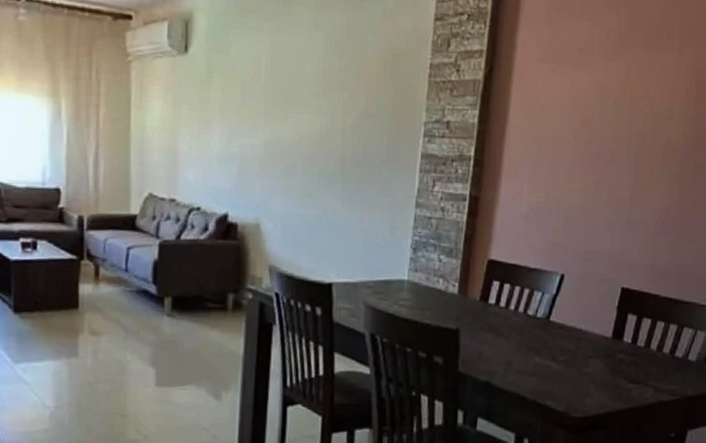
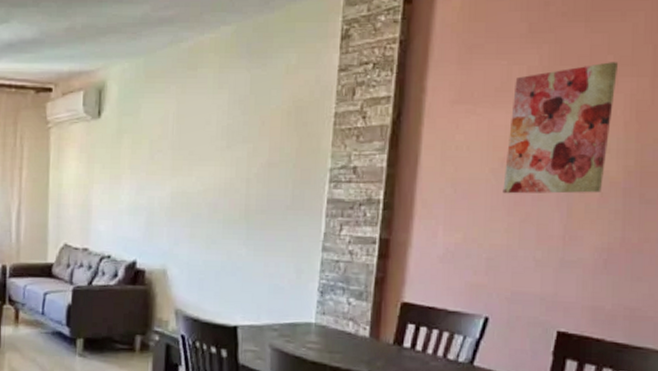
wall art: none [581,30,683,158] -> present [502,62,618,194]

